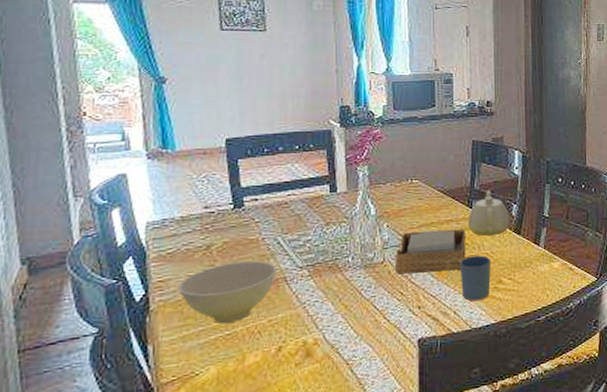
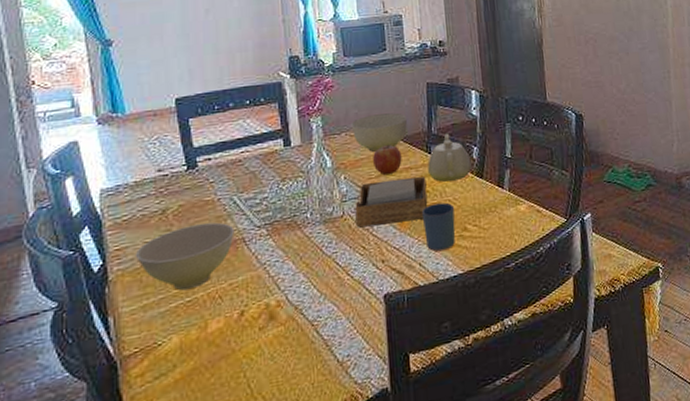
bowl: none [397,167,452,203] -> present [351,113,408,152]
apple: none [416,196,444,225] -> present [373,144,402,175]

